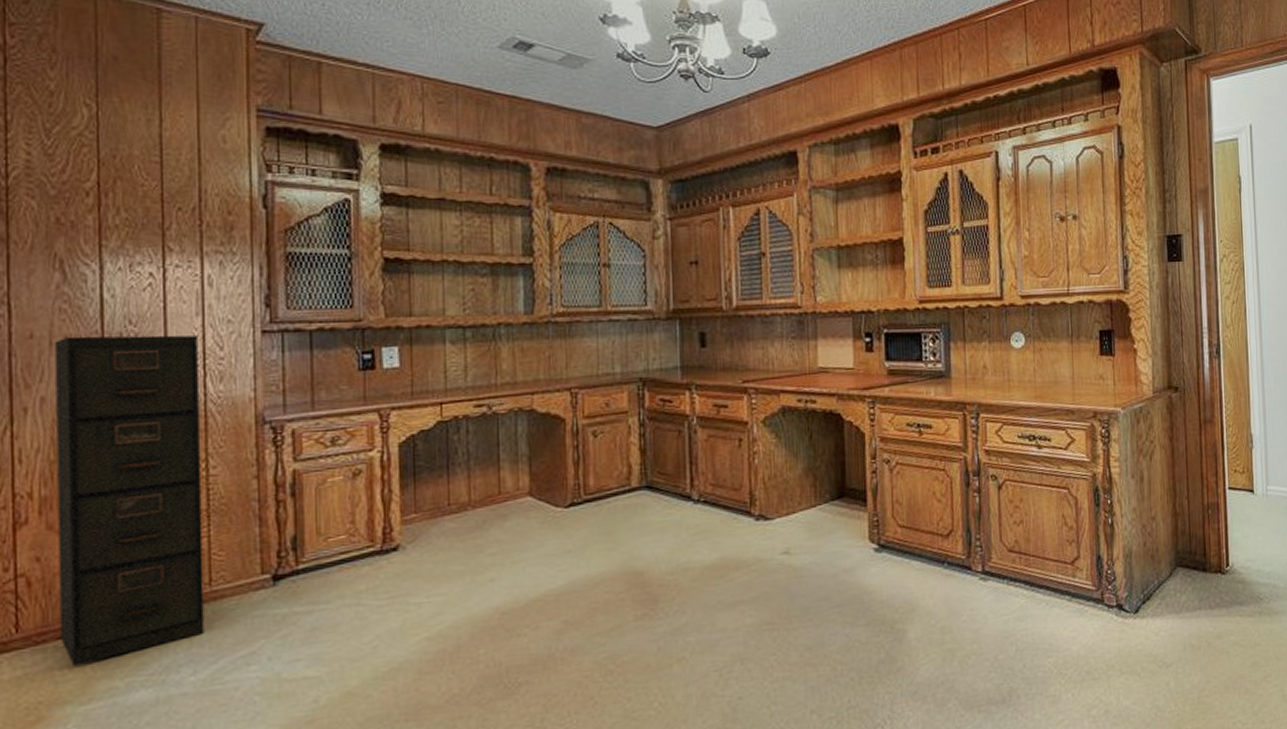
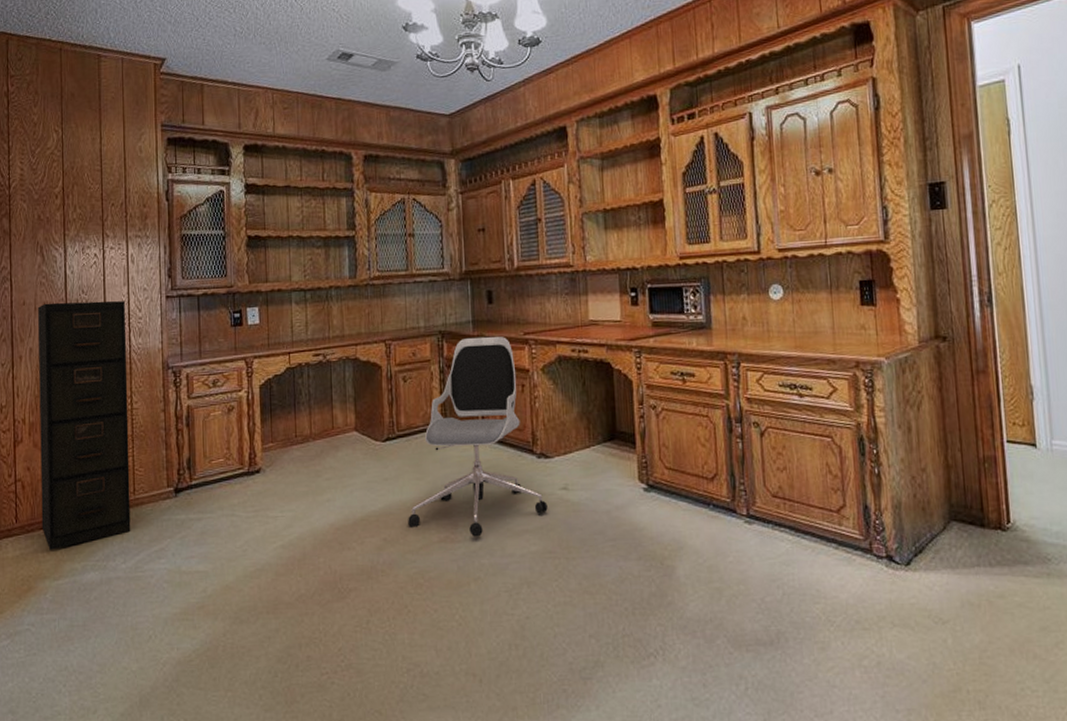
office chair: none [596,384,766,613] -> present [408,336,548,537]

